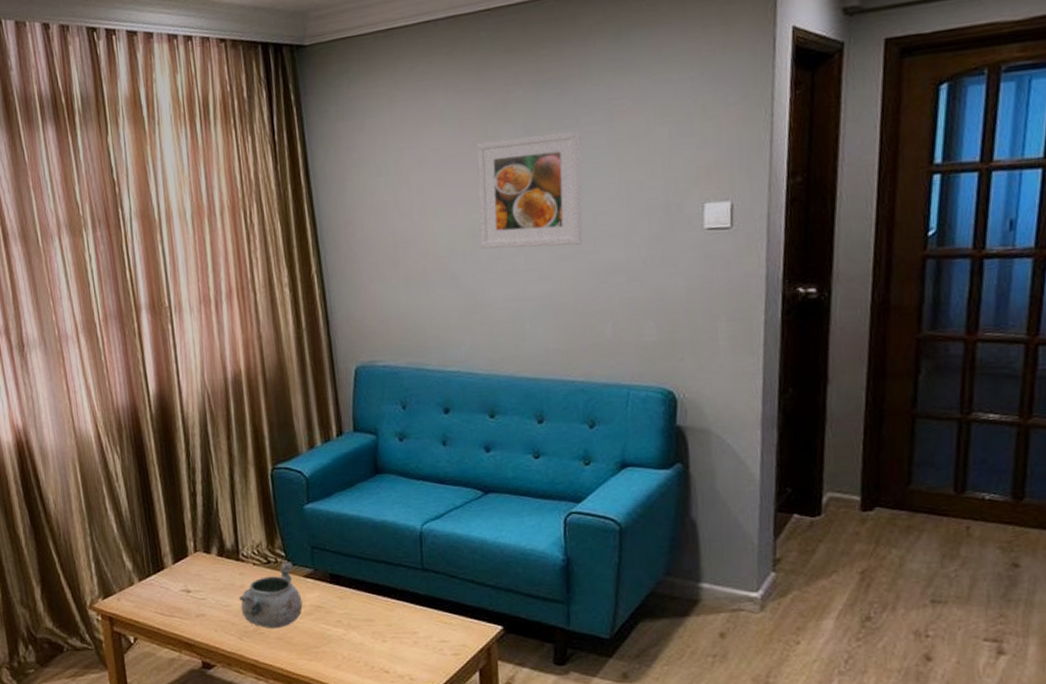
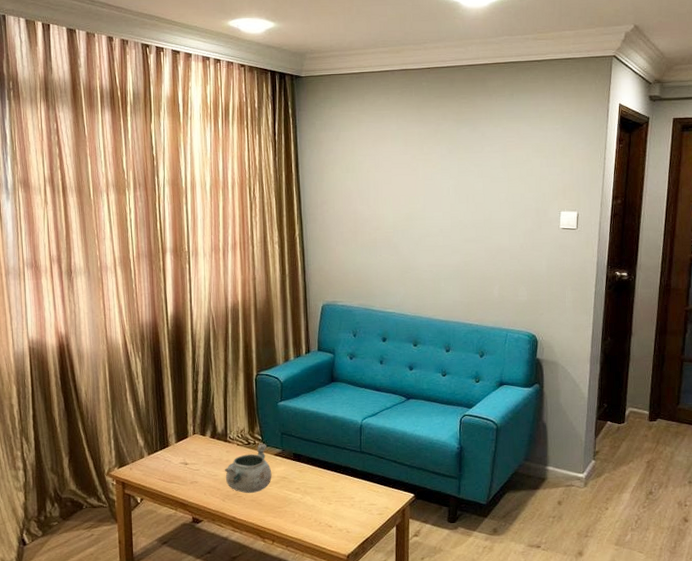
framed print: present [476,130,583,249] -> none [414,155,484,232]

